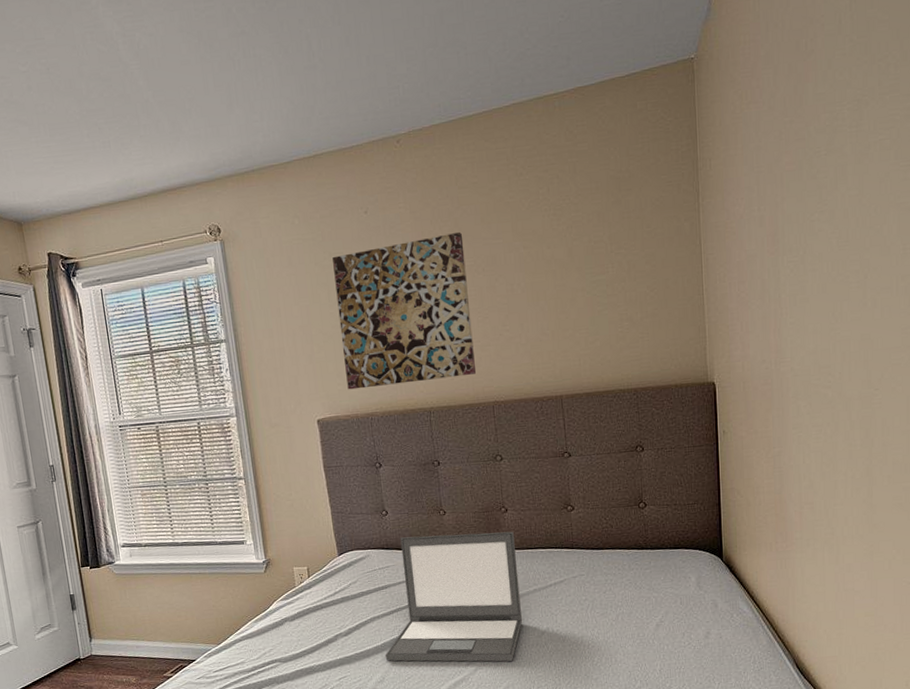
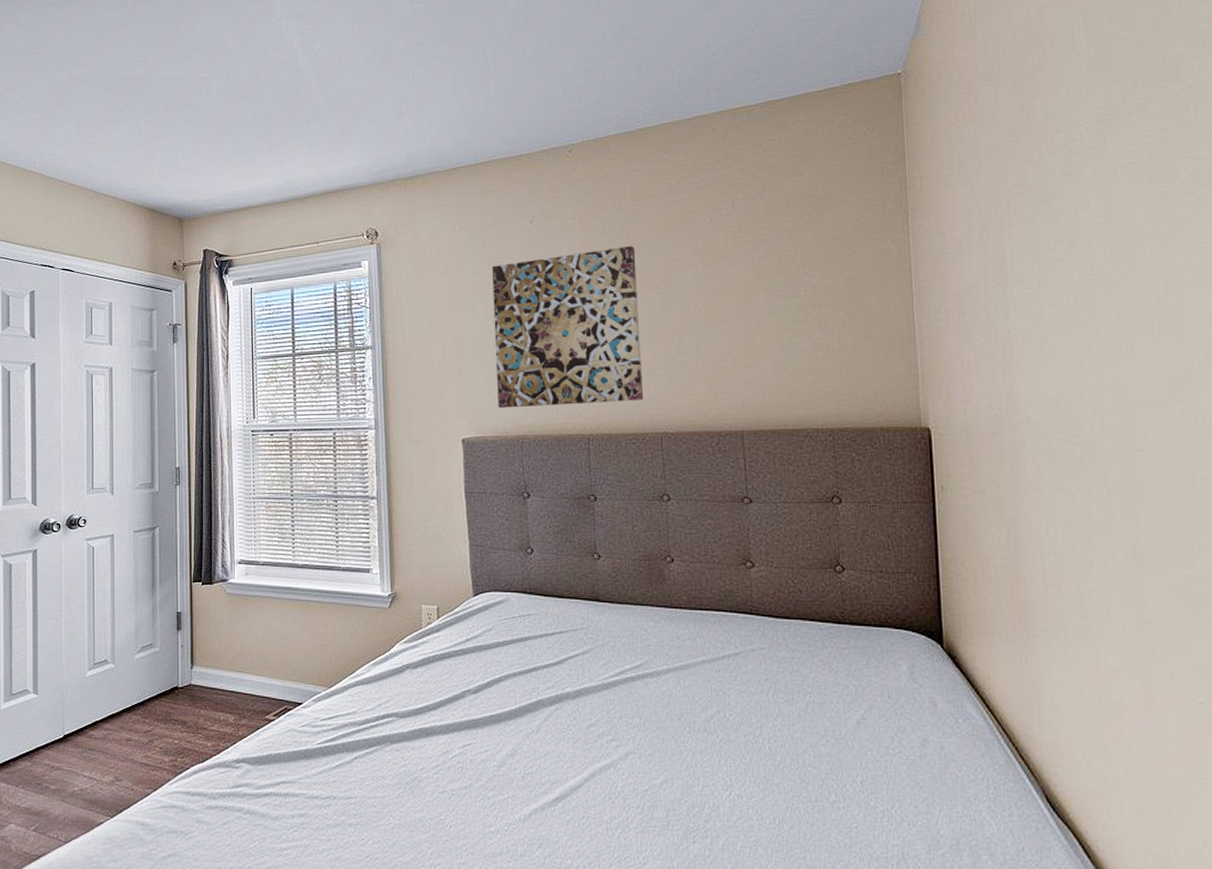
laptop: present [385,531,523,662] -> none [519,582,688,748]

